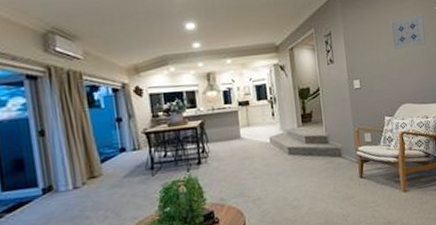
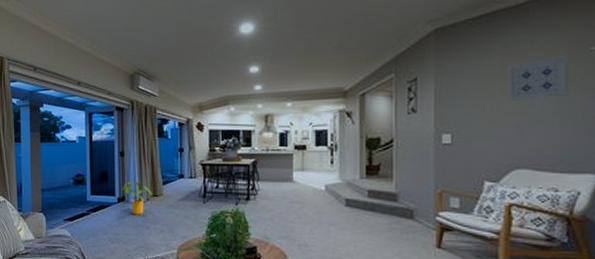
house plant: none [46,165,89,206] -> present [122,181,152,215]

